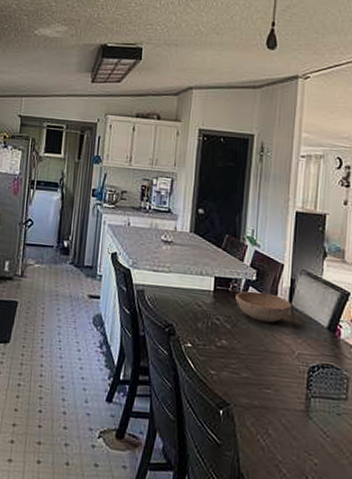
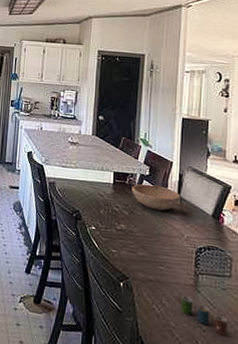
cup: none [287,423,343,470] -> present [179,295,228,337]

